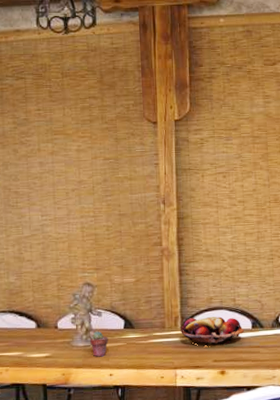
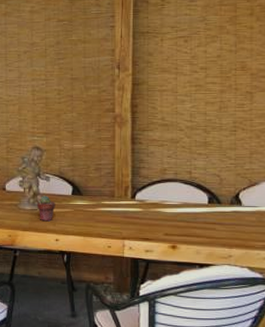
fruit basket: present [181,316,245,345] -> none [131,189,200,219]

